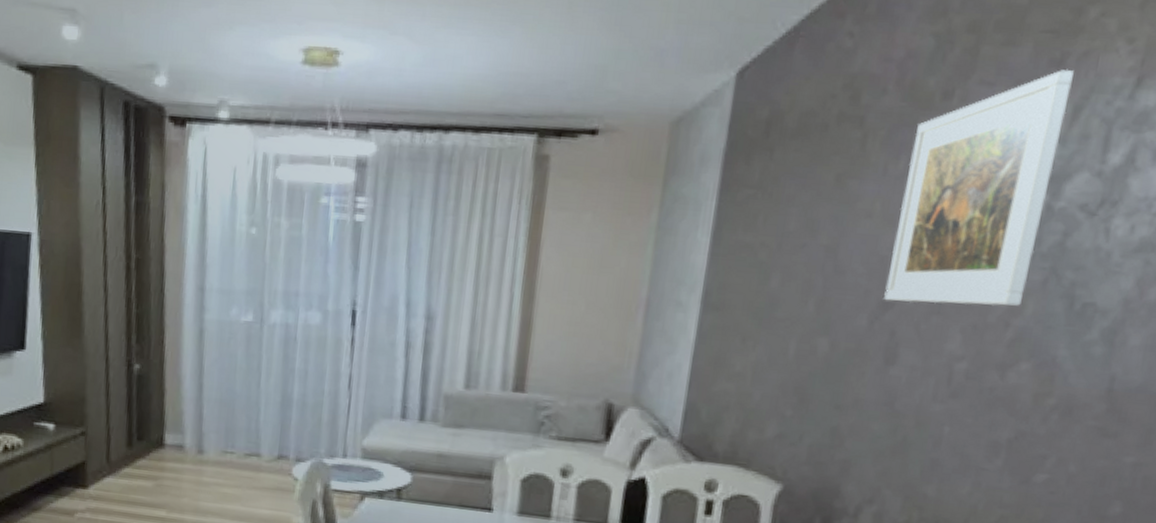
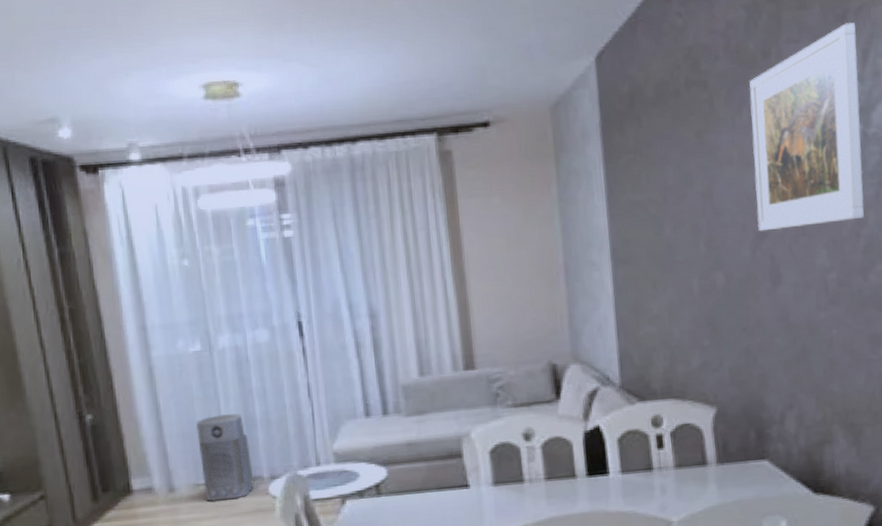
air purifier: none [231,388,282,473] -> present [195,413,254,502]

